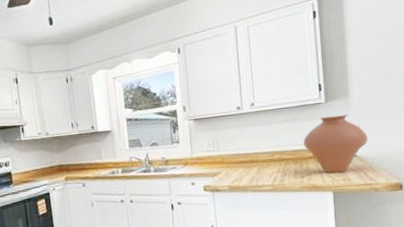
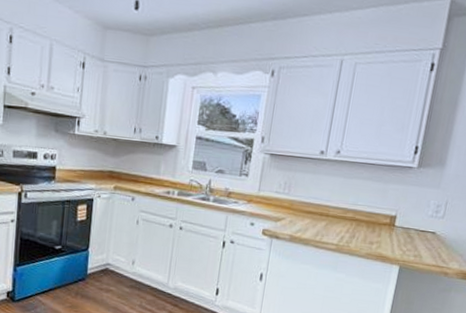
vase: present [303,114,369,173] -> none [382,183,453,249]

